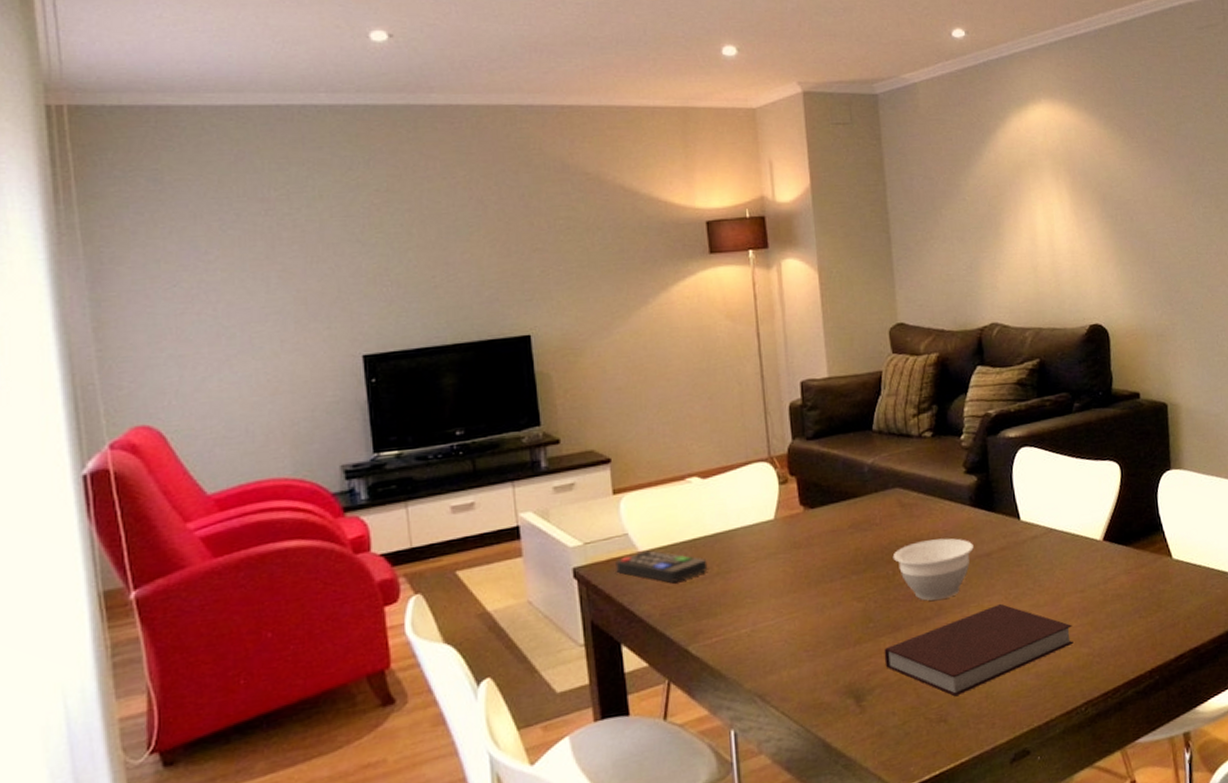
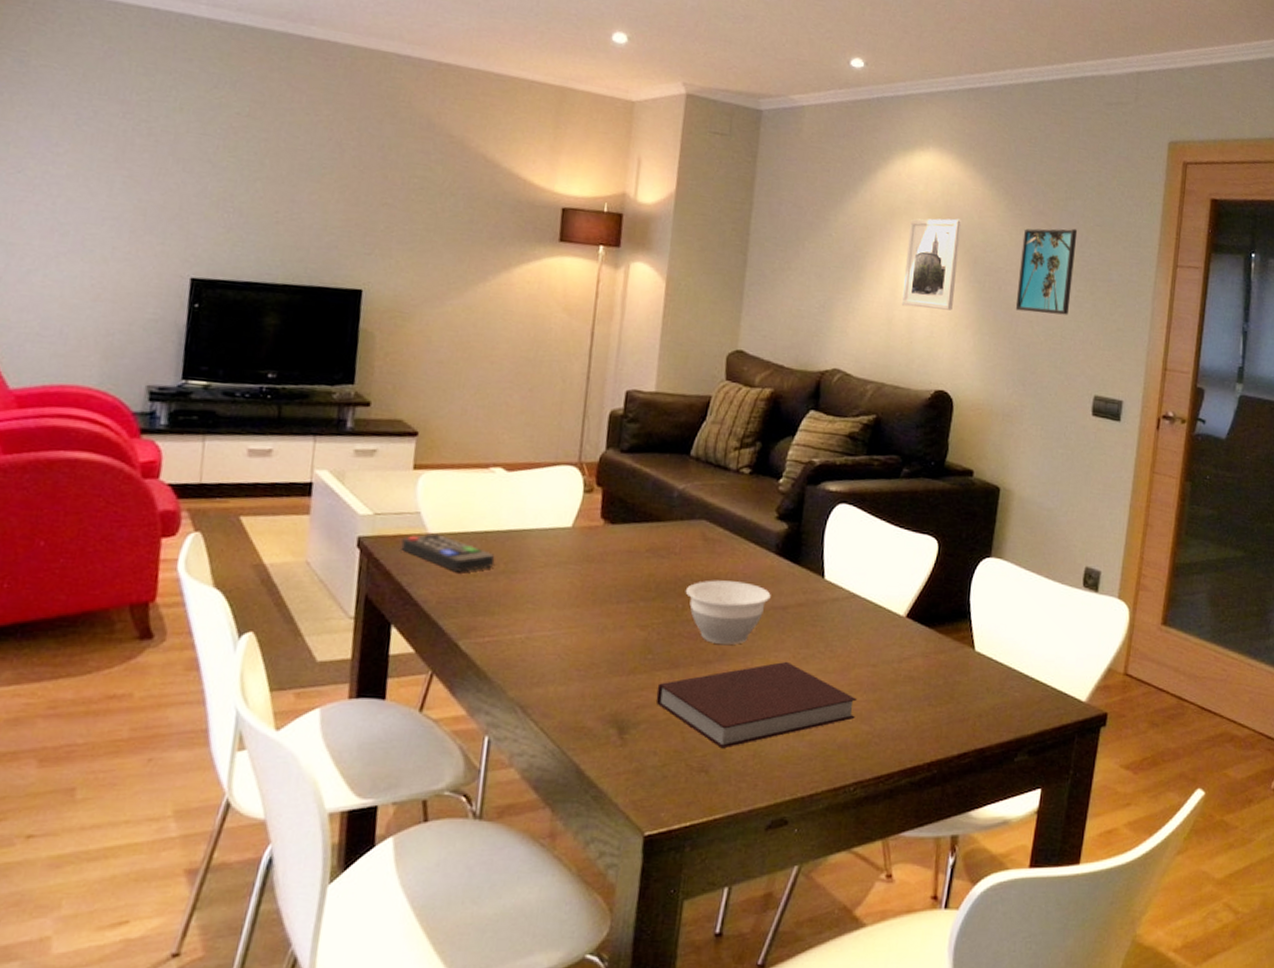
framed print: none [1035,161,1091,252] -> present [901,218,962,311]
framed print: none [1143,150,1199,236] -> present [1015,227,1078,315]

